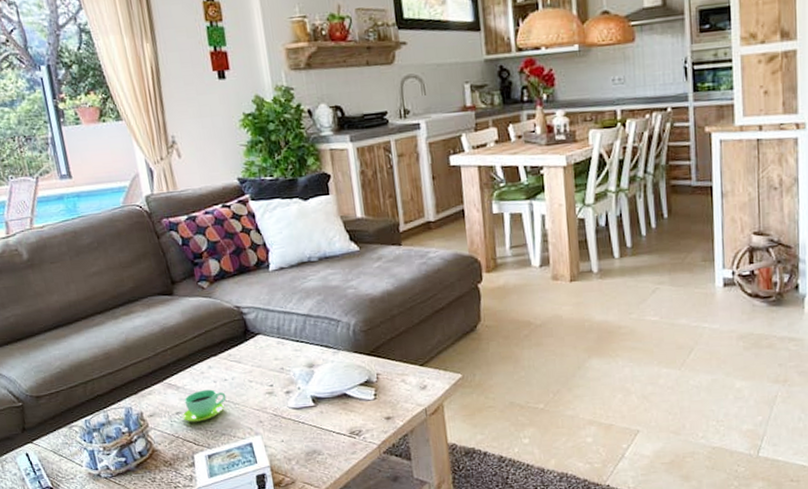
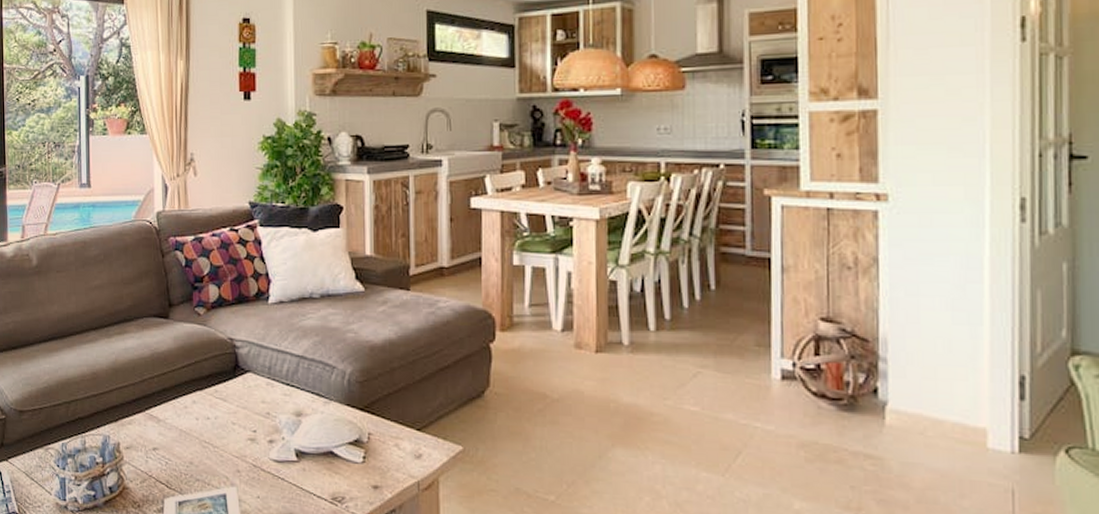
cup: present [182,389,227,422] -> none [159,426,206,462]

